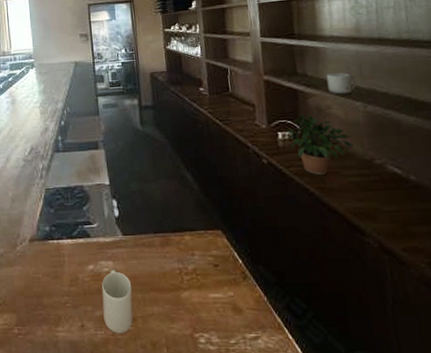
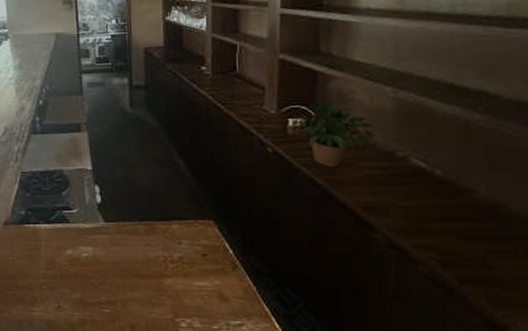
cup: present [101,270,134,334] -> none [79,255,113,316]
mug: present [326,72,358,95] -> none [354,52,391,78]

